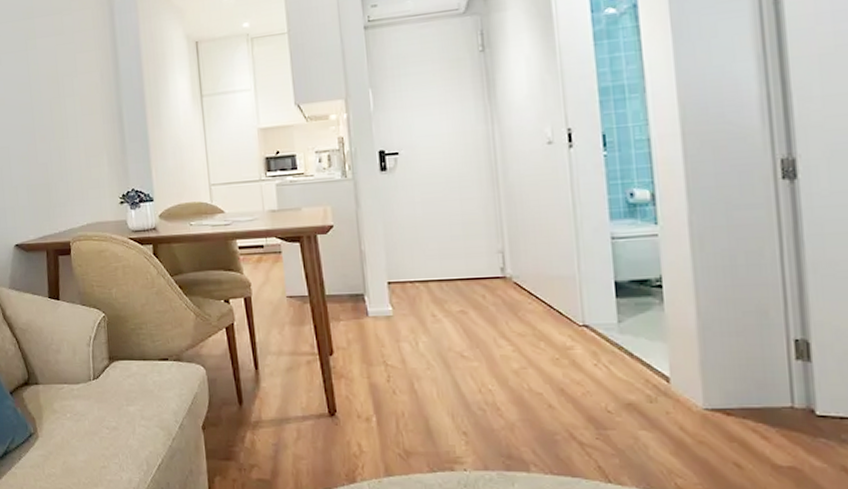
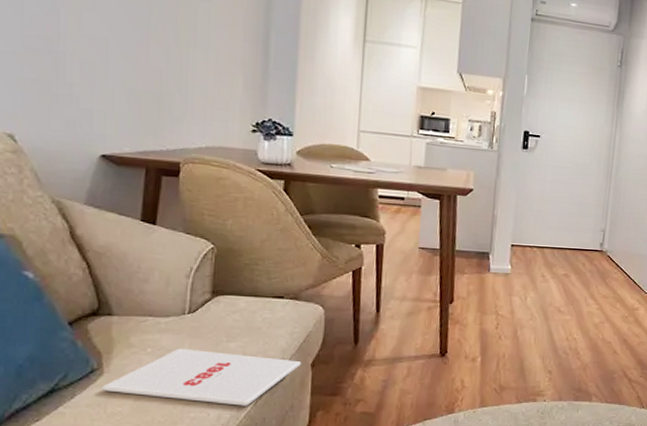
magazine: none [38,413,194,470] -> present [101,348,302,406]

